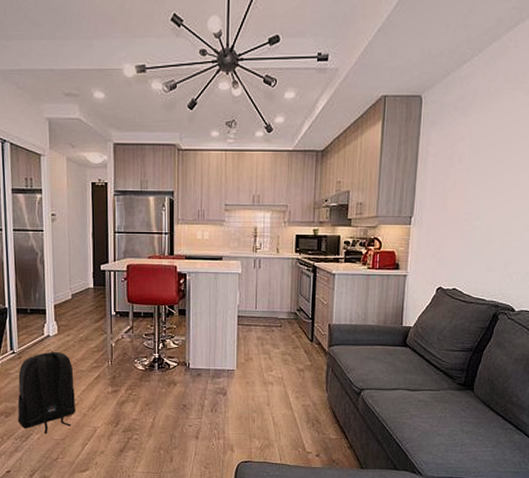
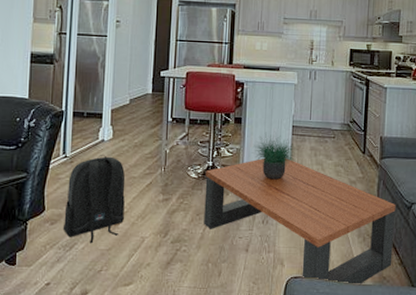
coffee table: none [152,348,345,468] -> present [204,158,396,286]
potted plant: none [198,323,245,370] -> present [252,132,299,180]

